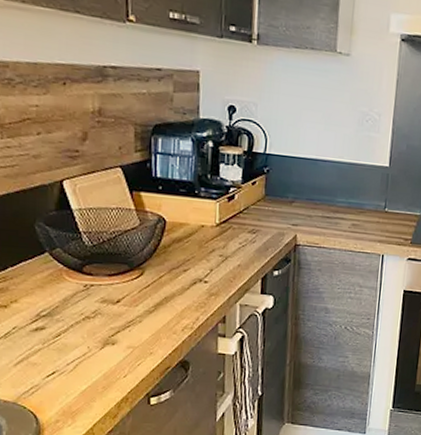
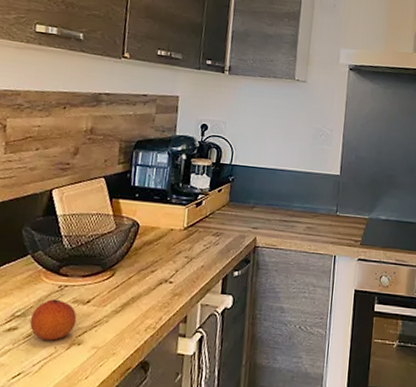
fruit: none [57,298,108,341] -> present [29,299,77,341]

